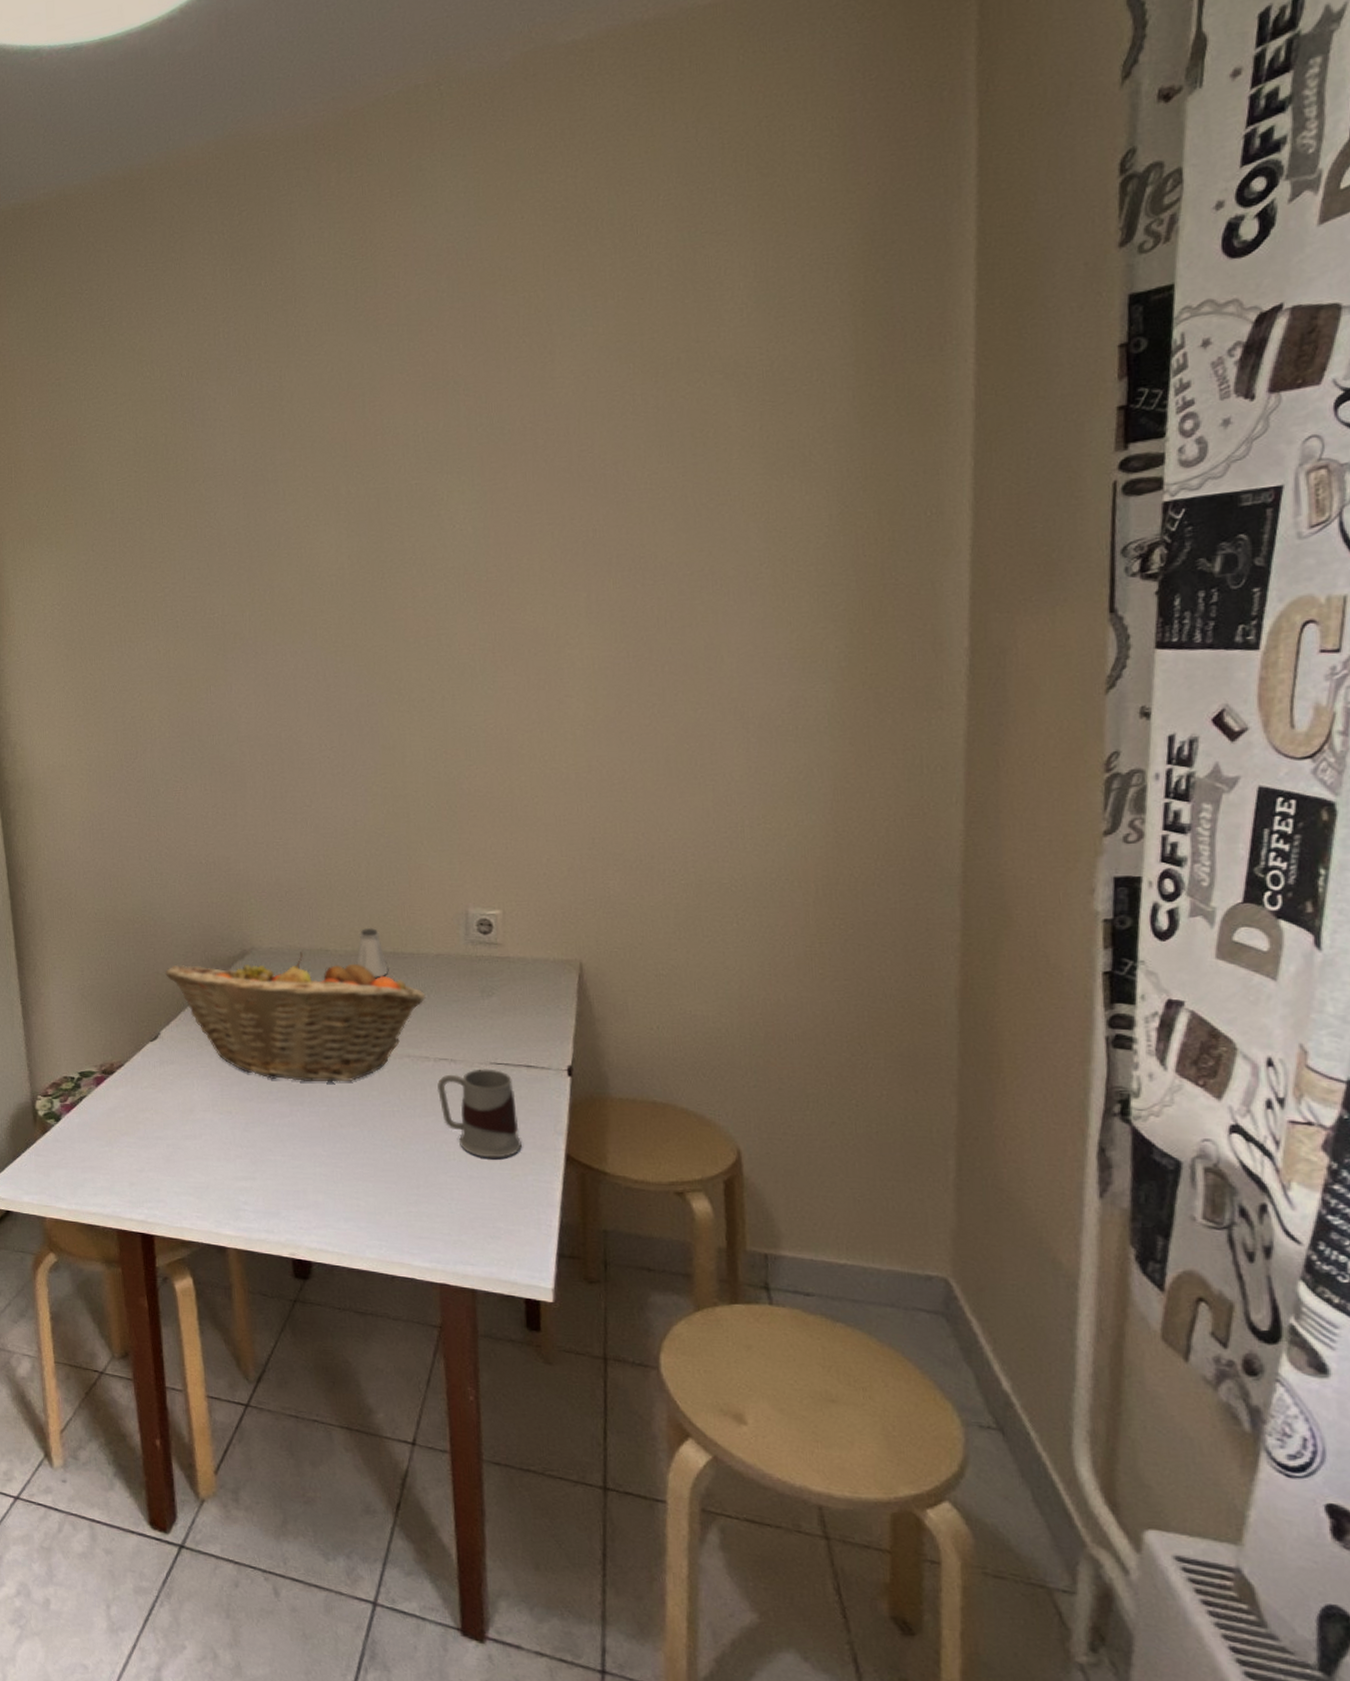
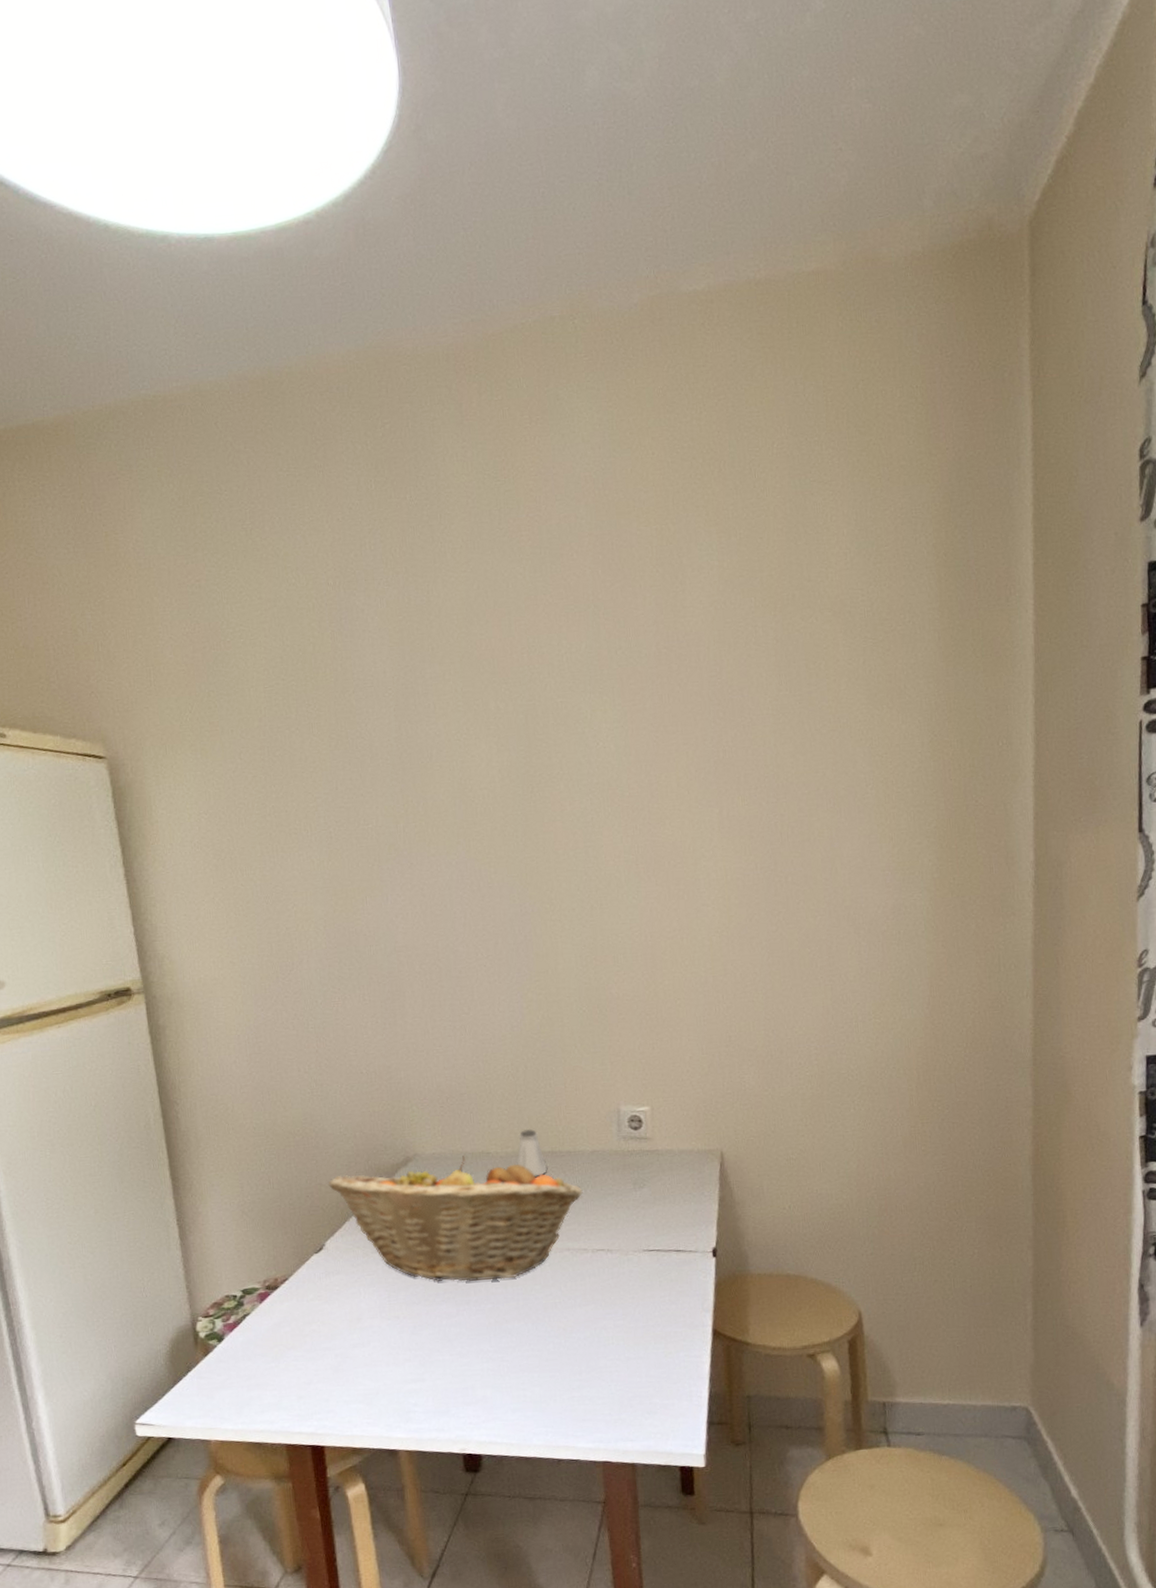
mug: present [437,1069,522,1158] -> none [595,1256,673,1340]

